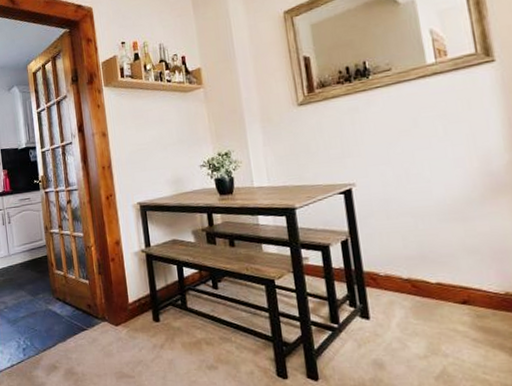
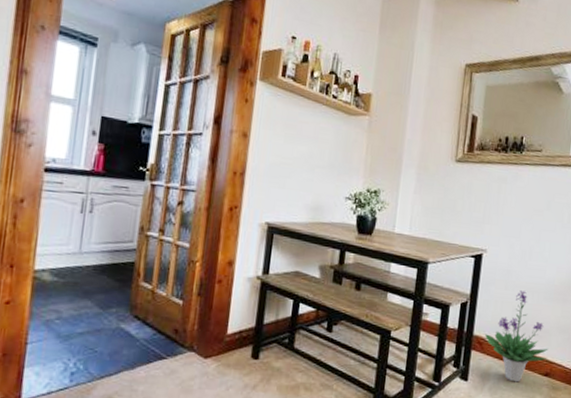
potted plant: none [377,217,461,315] -> present [485,290,548,382]

